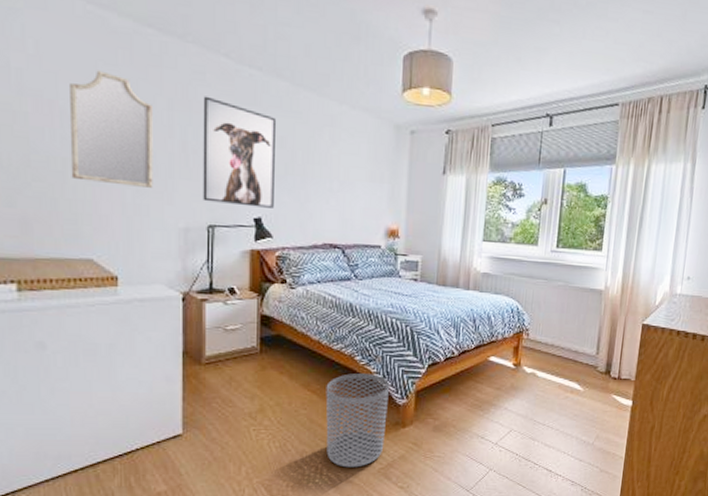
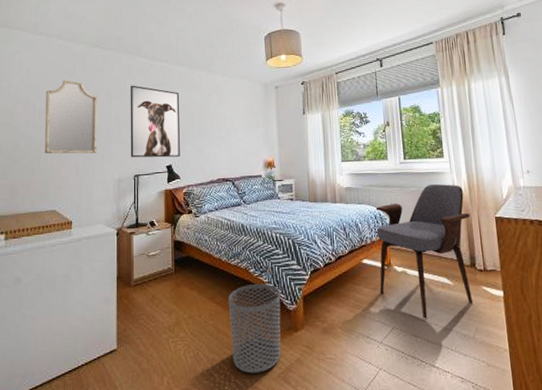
armchair: none [503,279,617,423] -> present [375,183,473,319]

